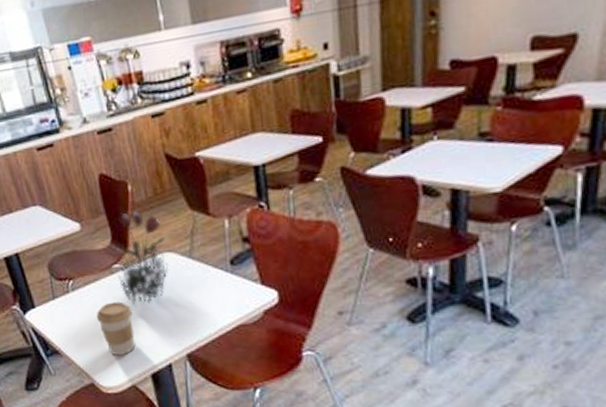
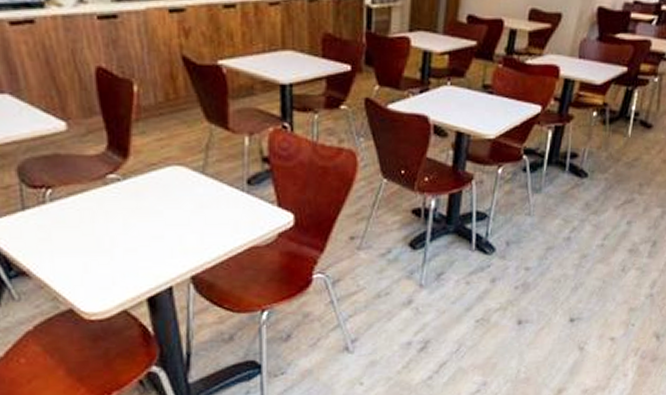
coffee cup: present [96,301,136,356] -> none [81,217,130,278]
flower: present [117,211,168,307] -> none [114,115,176,224]

